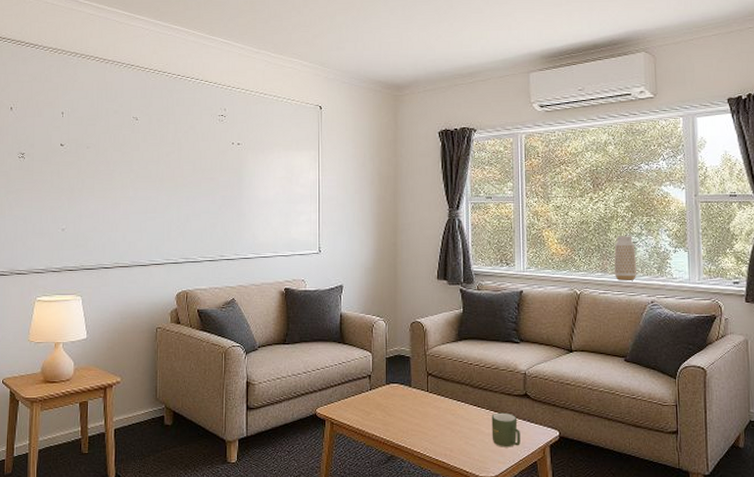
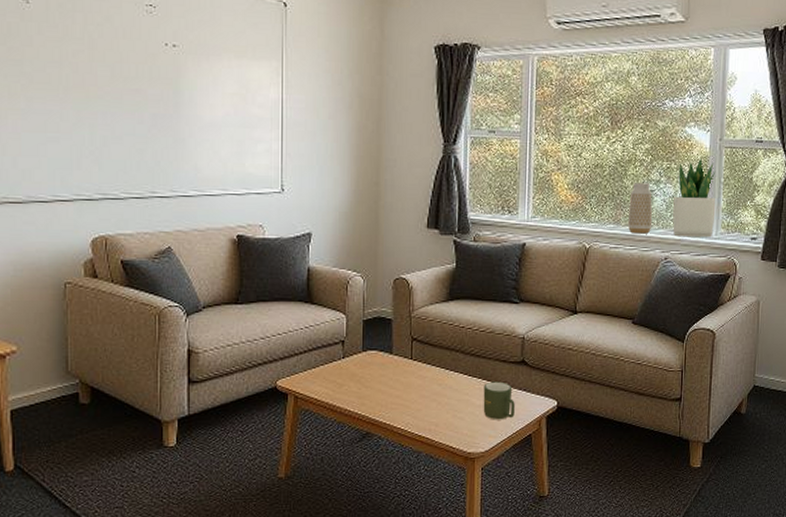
planter: none [656,212,696,283] -> present [673,158,715,238]

